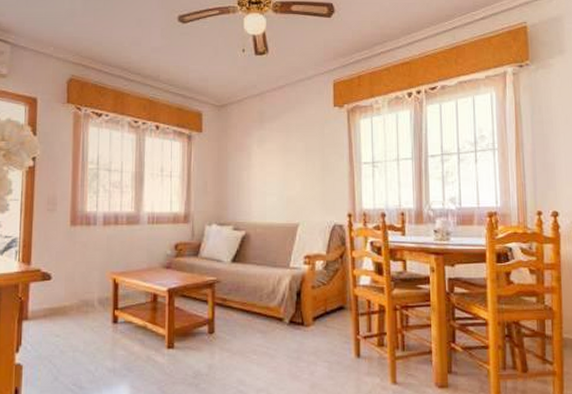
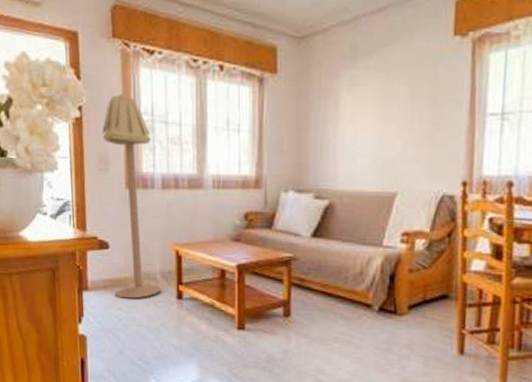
floor lamp: none [52,147,99,326] -> present [102,93,163,299]

